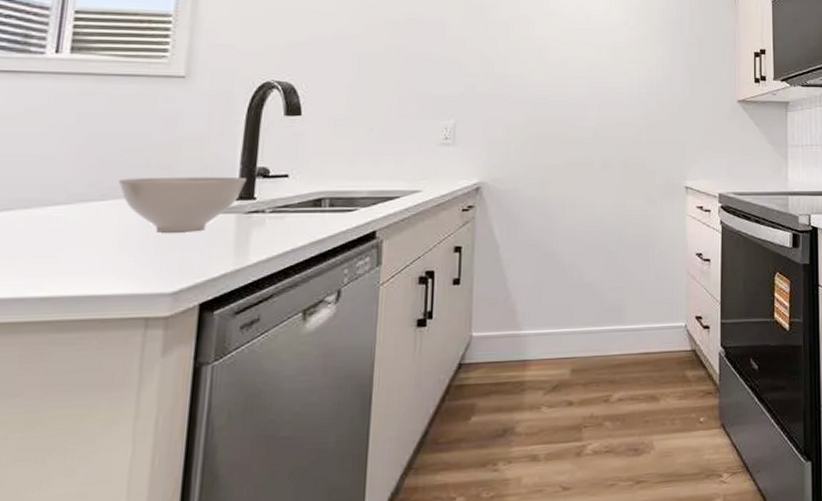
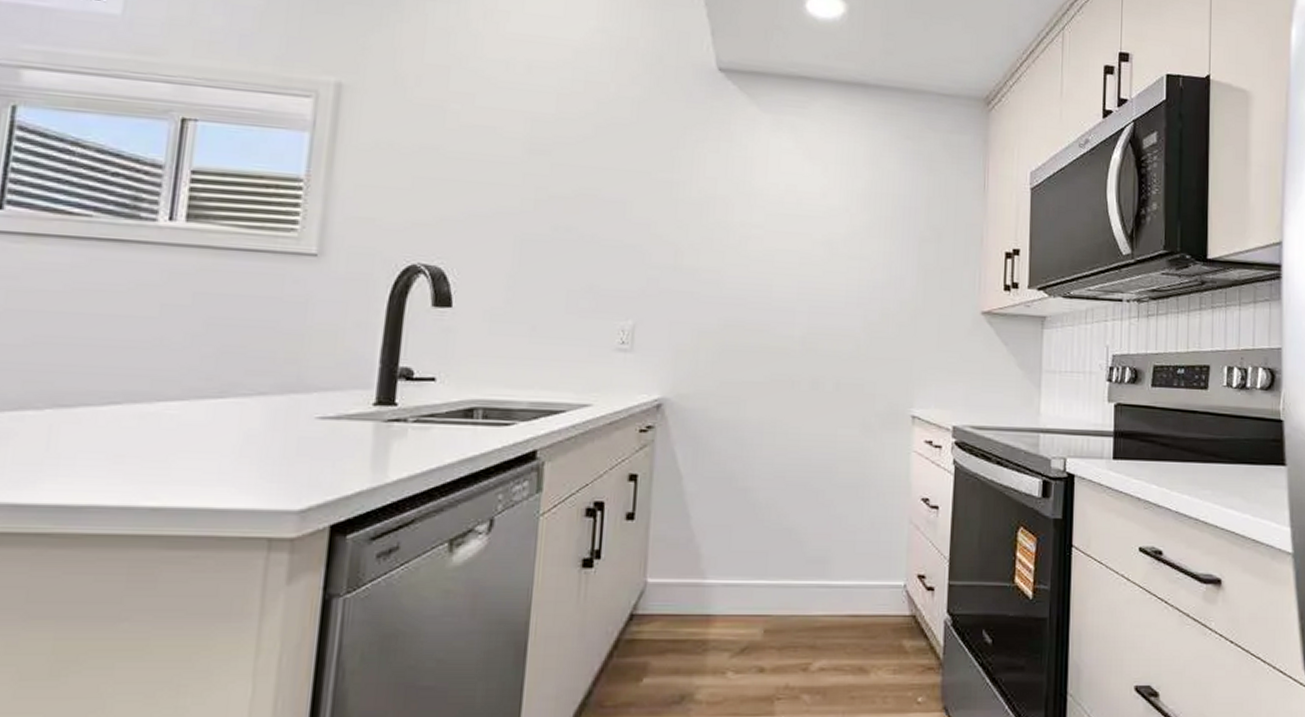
bowl: present [119,177,246,233] -> none [240,373,386,441]

